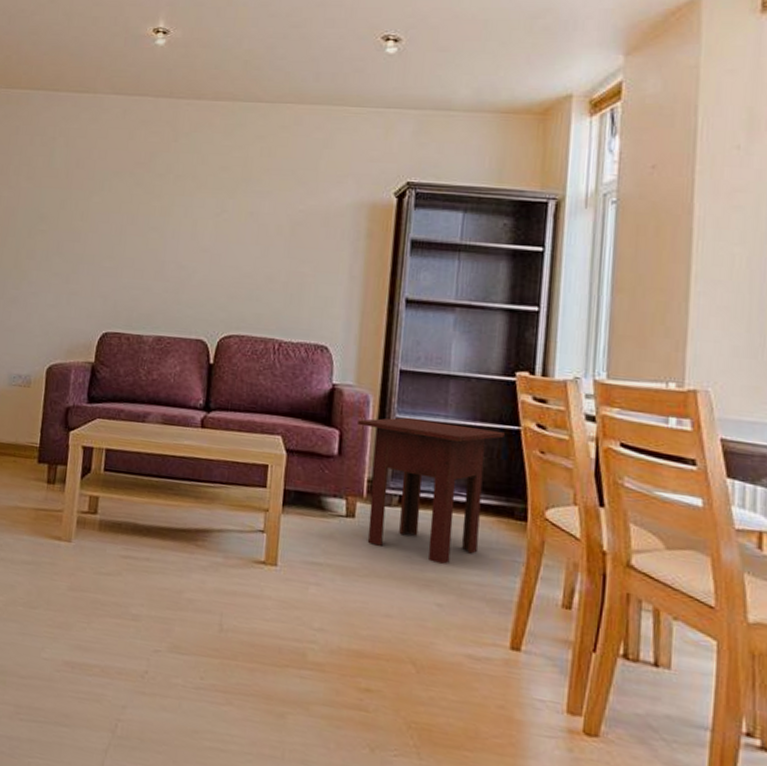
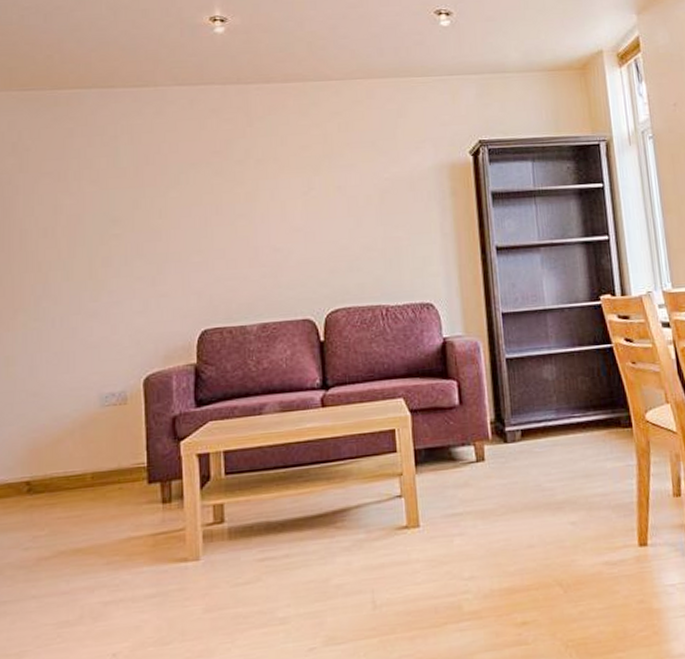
side table: present [358,417,505,565] -> none [472,351,601,485]

